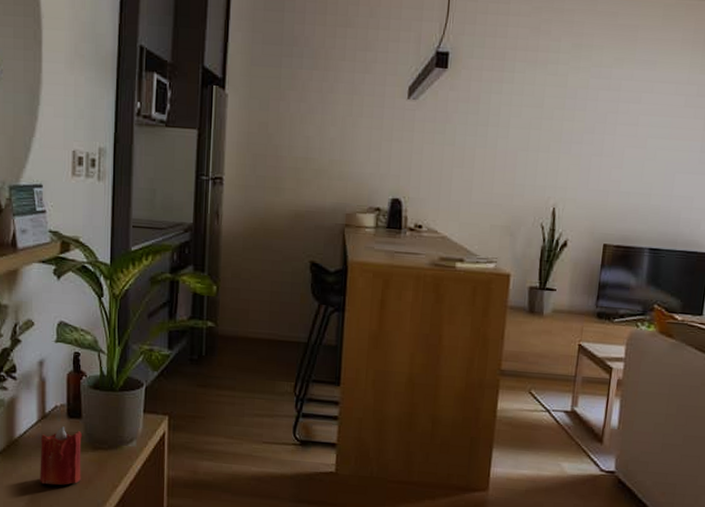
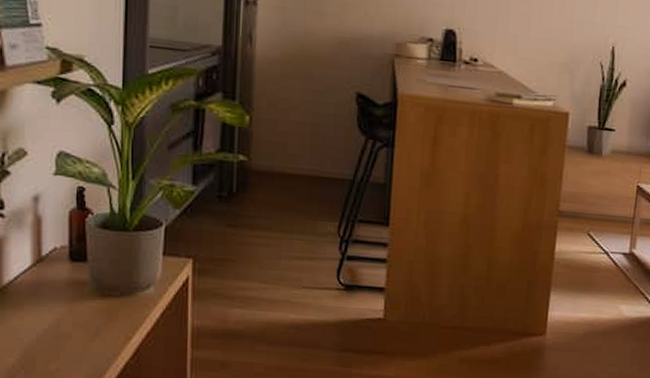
candle: present [40,426,82,485] -> none [35,271,87,338]

